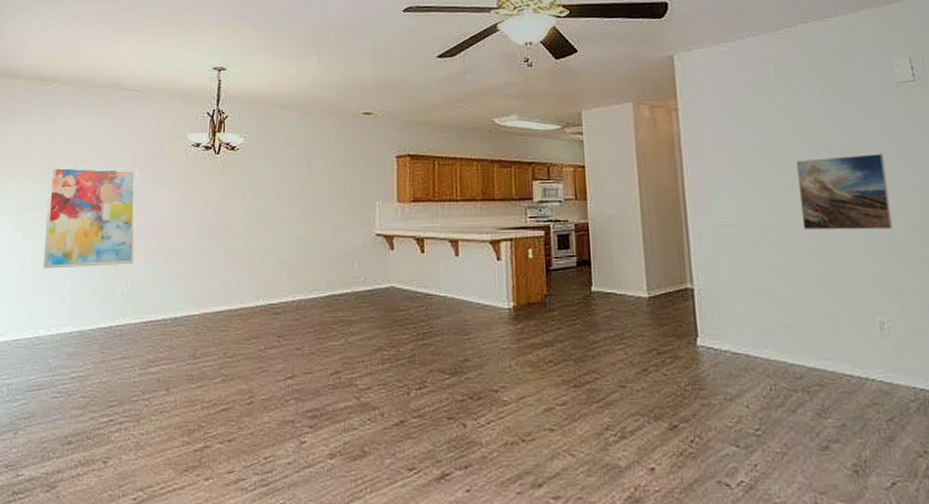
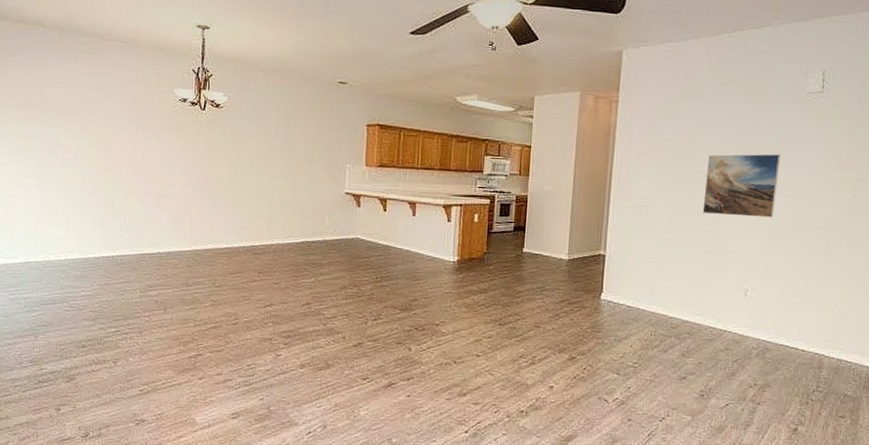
wall art: present [43,165,138,269] -> none [45,109,130,205]

